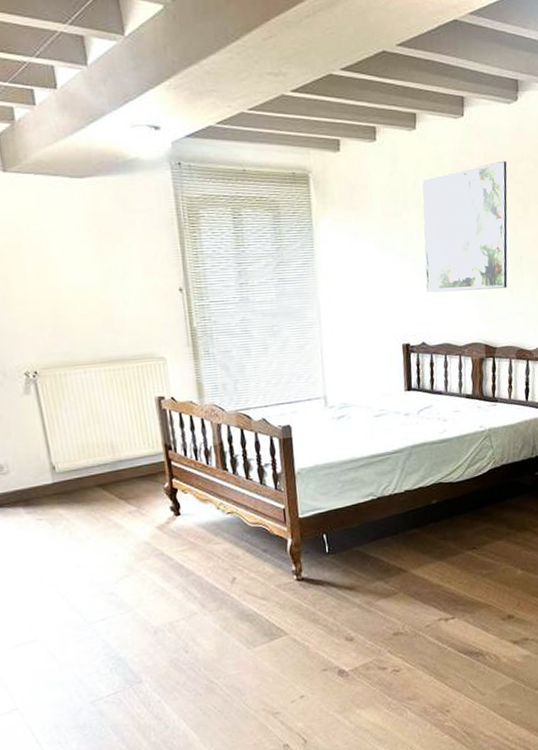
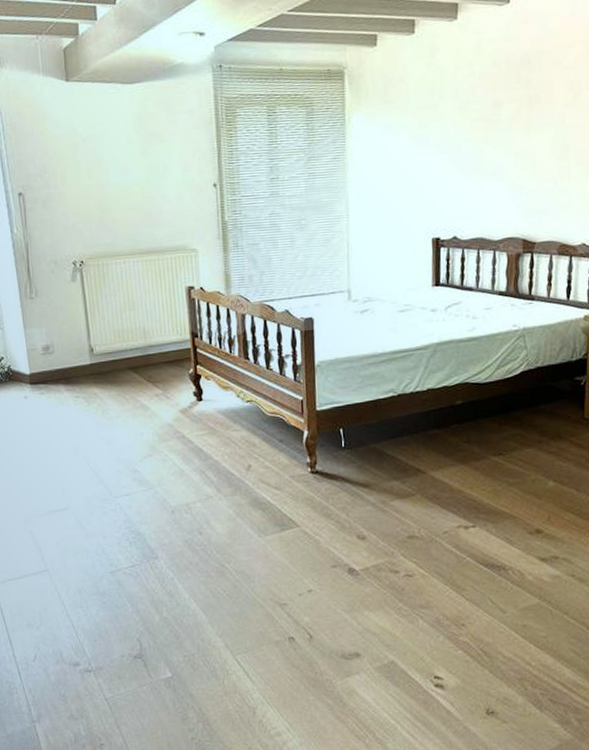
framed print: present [422,160,508,293] -> none [459,46,556,186]

